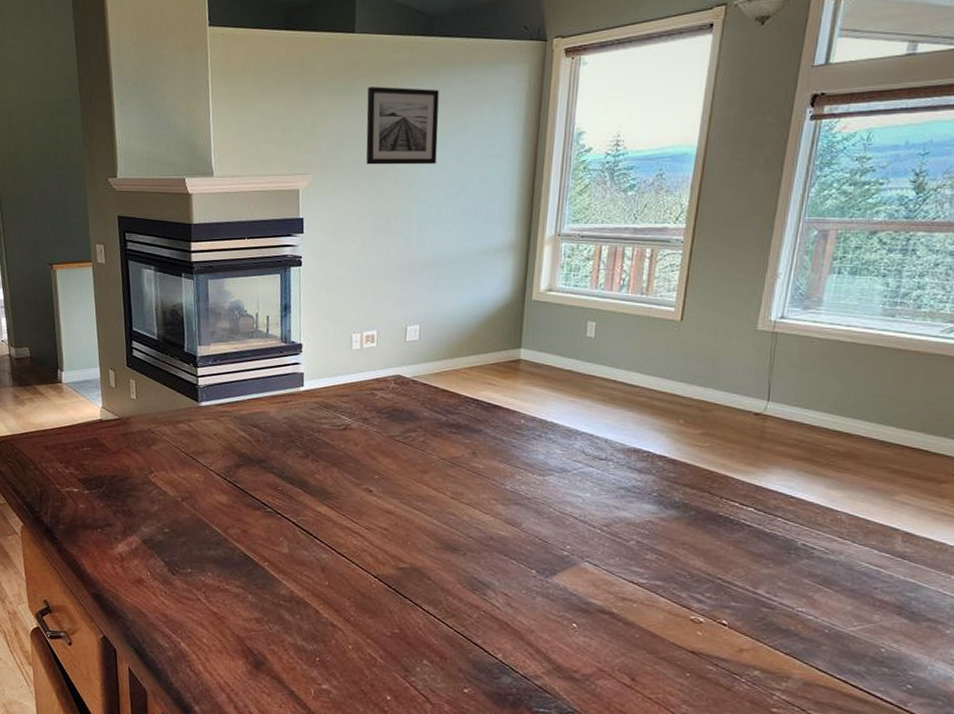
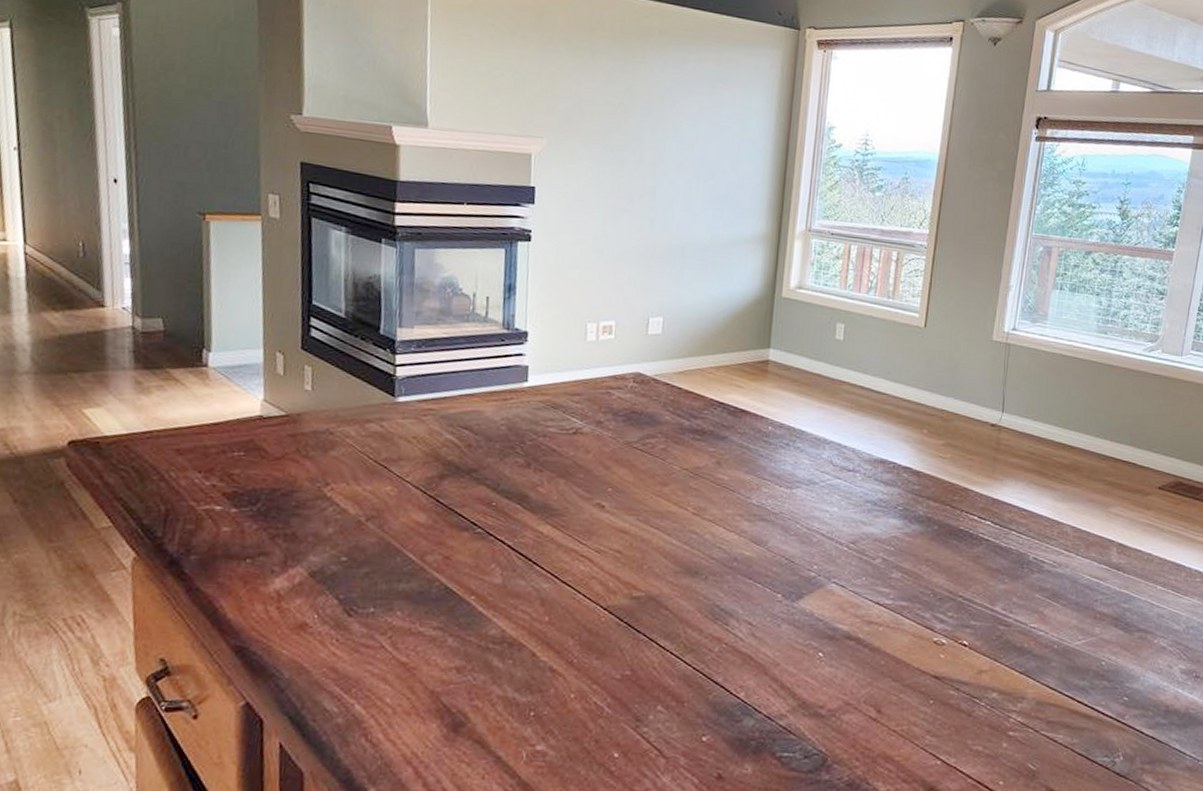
wall art: present [366,87,439,165] -> none [609,50,691,143]

